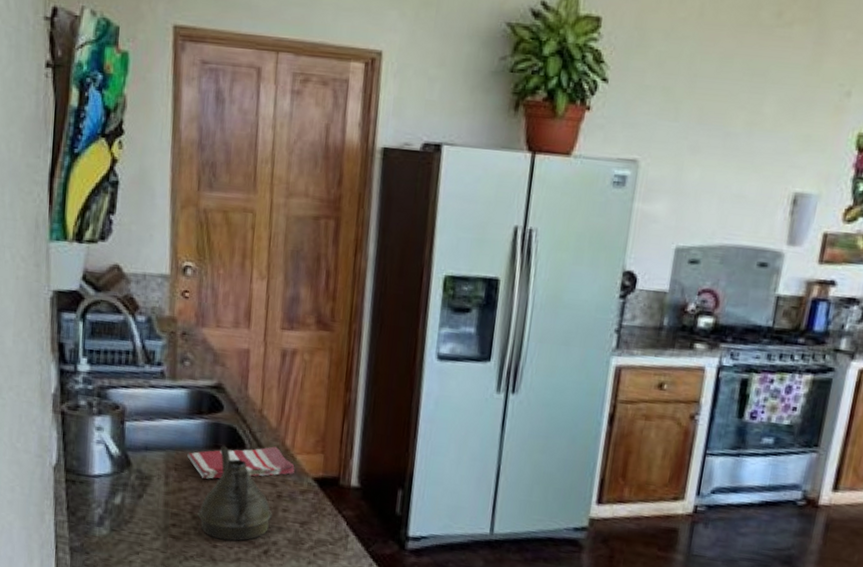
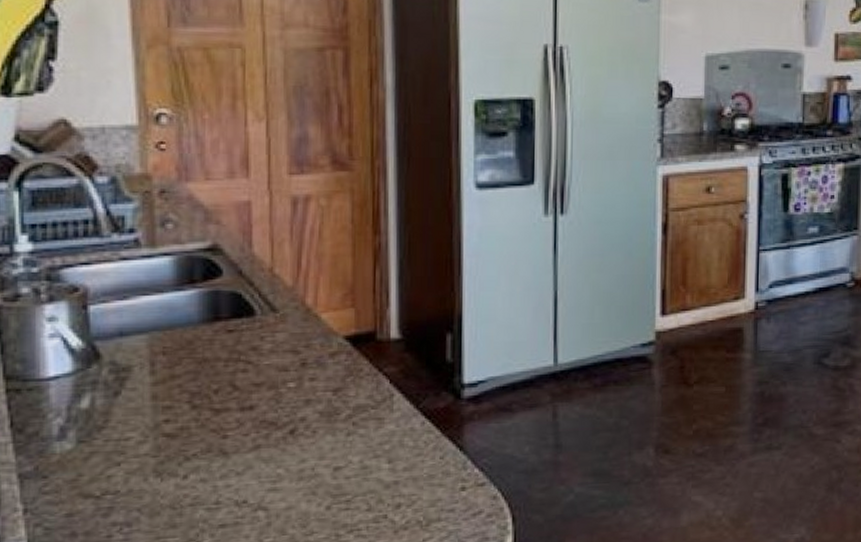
dish towel: present [187,446,295,479] -> none [179,308,320,358]
teapot: present [197,445,272,541] -> none [198,316,297,428]

